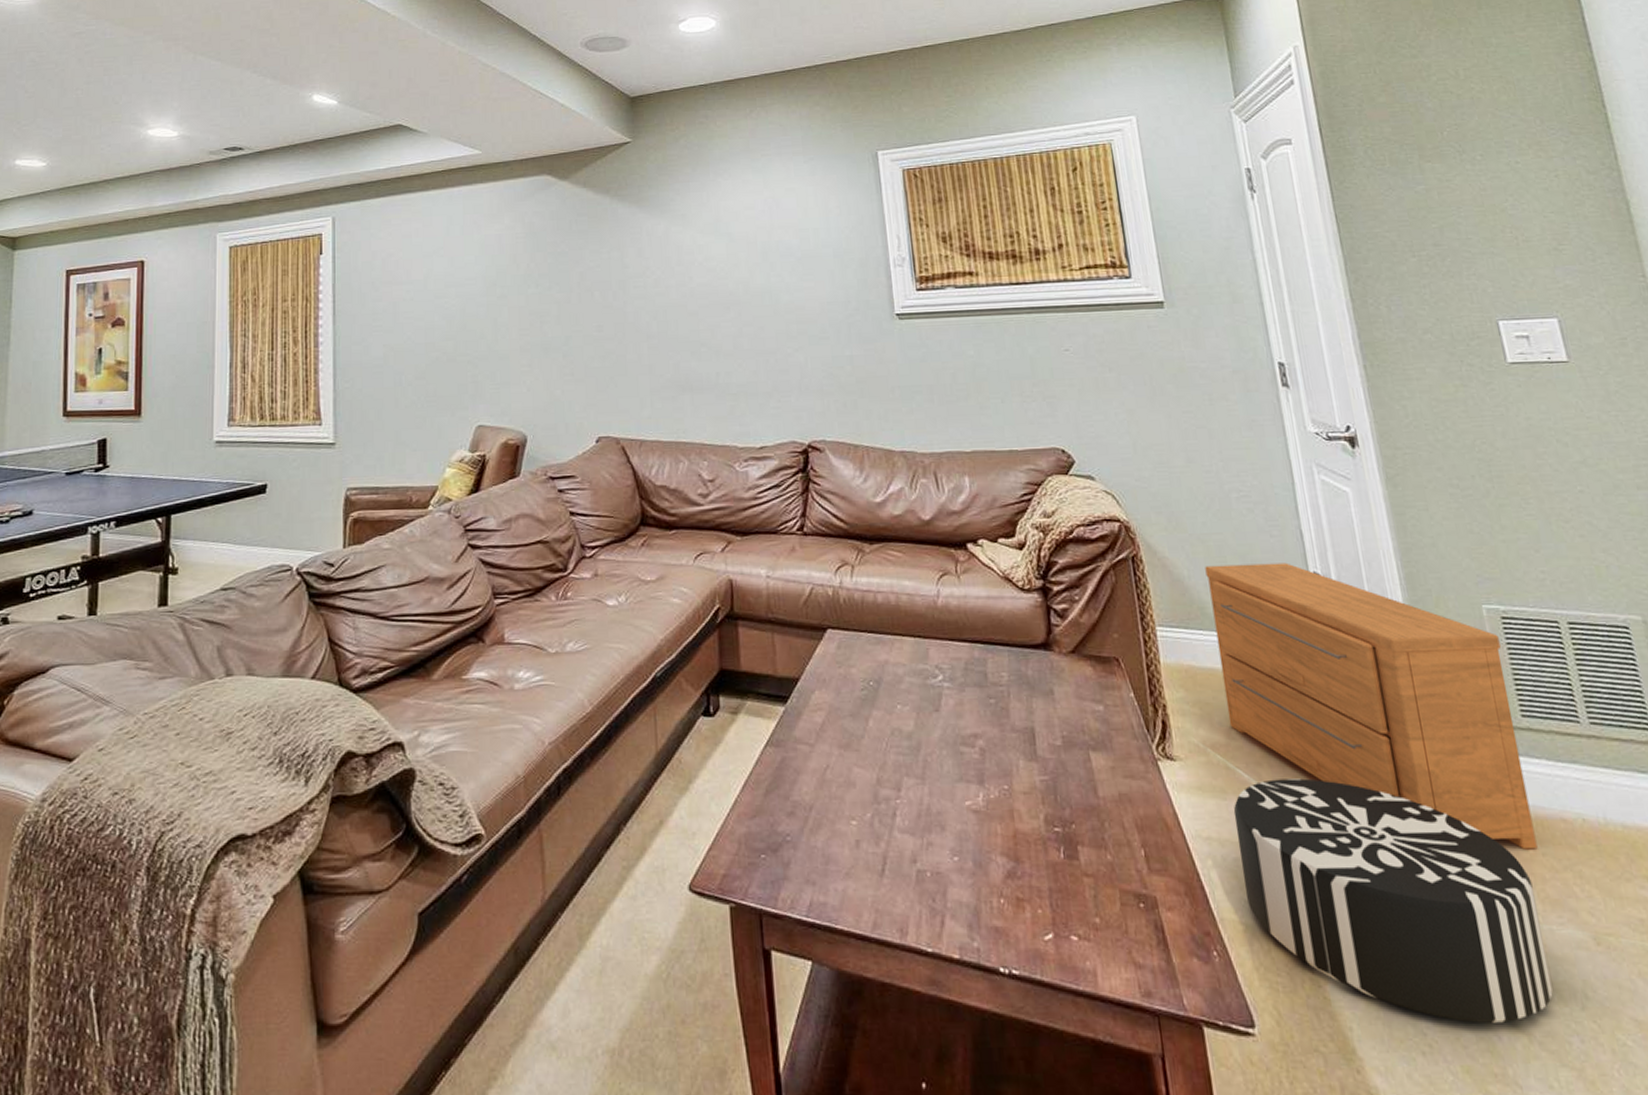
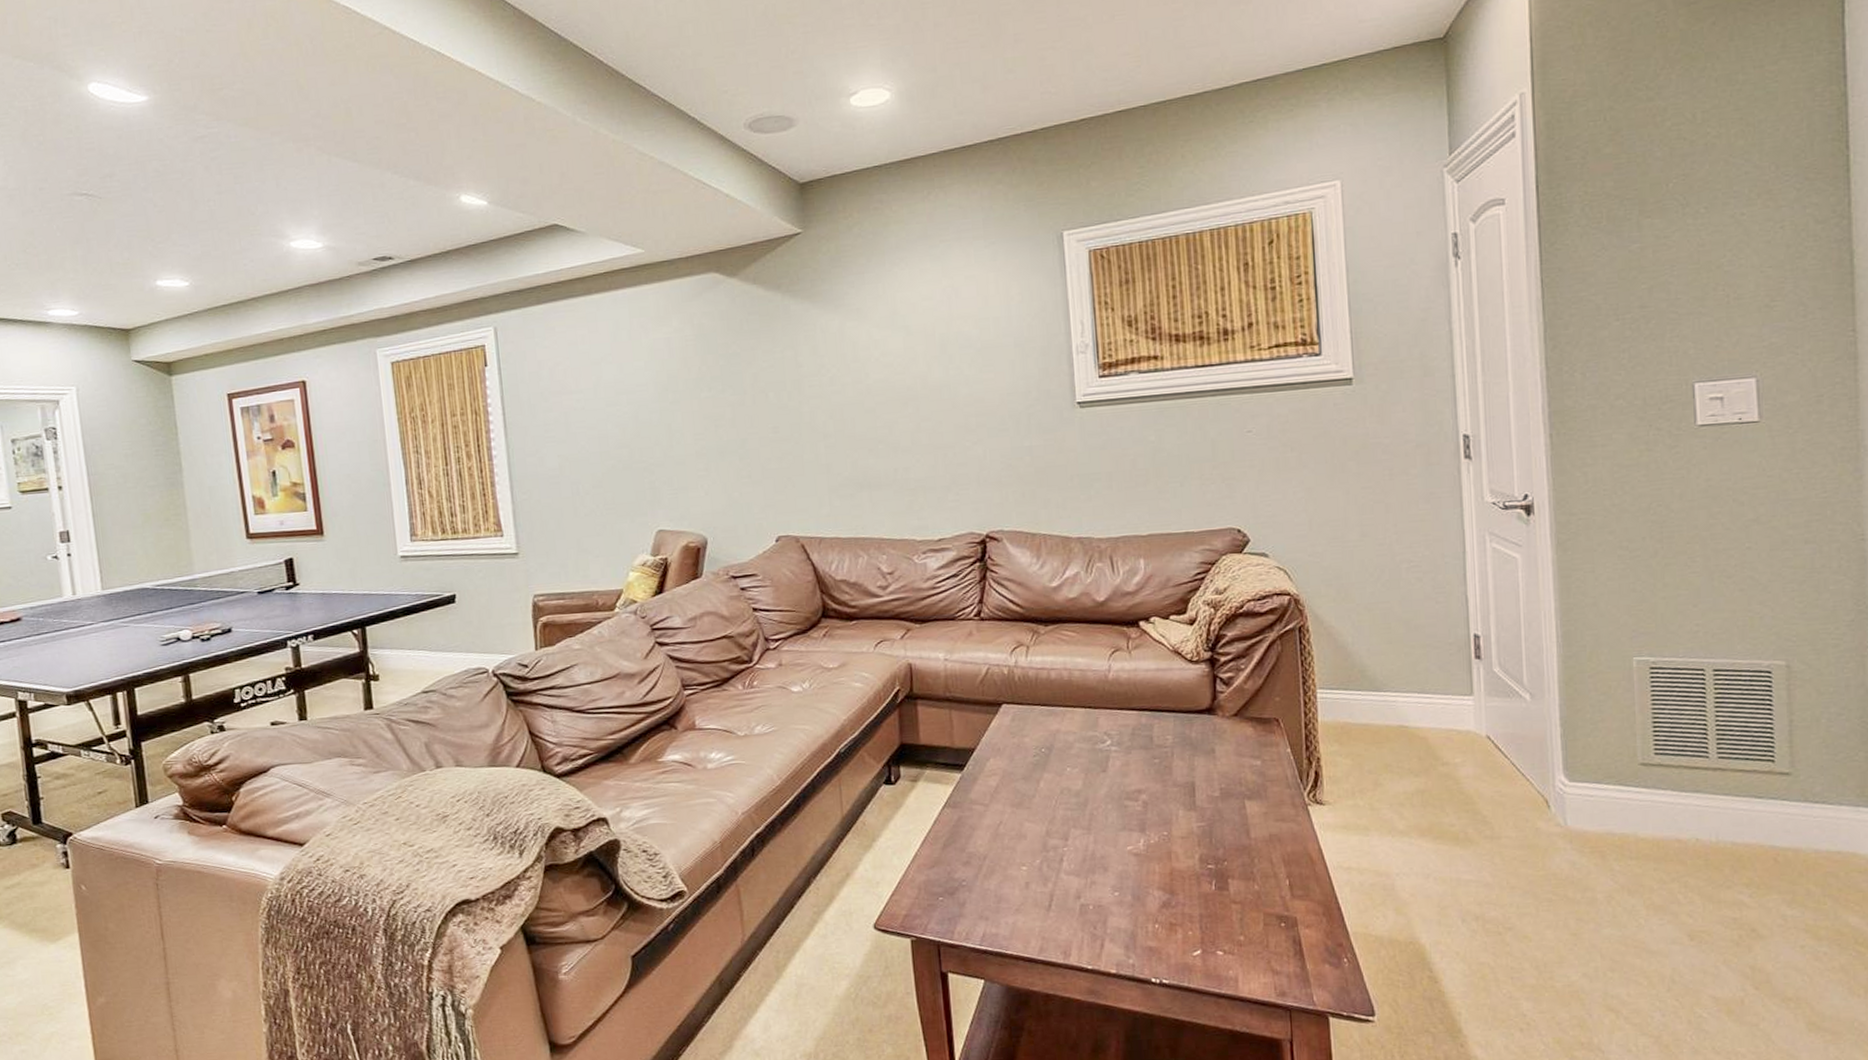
chest of drawers: present [1205,563,1538,850] -> none [1369,626,1650,866]
pouf: present [1233,778,1554,1023] -> none [1374,815,1645,1005]

